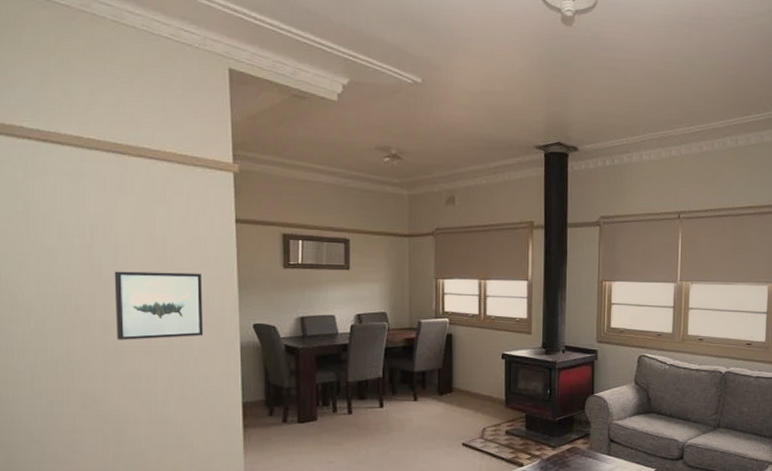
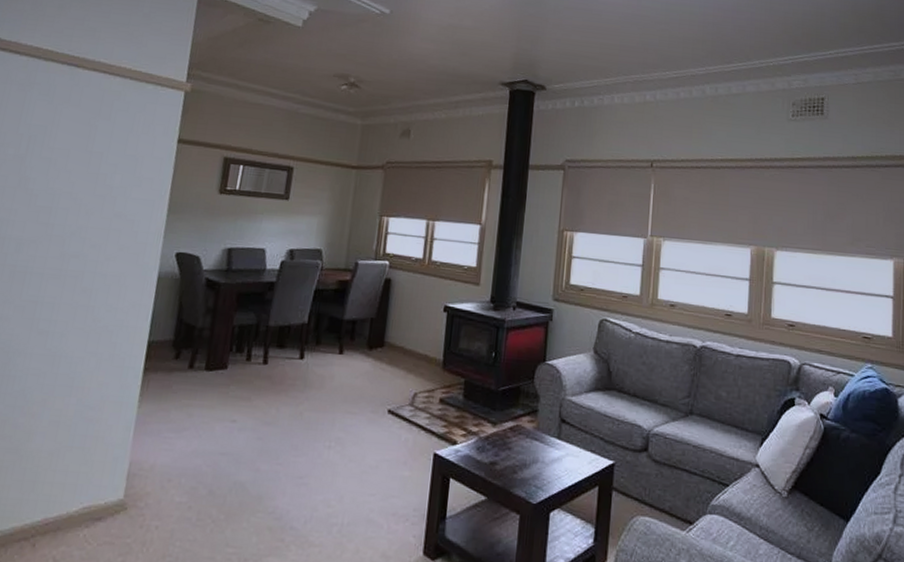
wall art: present [114,271,203,340] -> none [28,185,132,262]

